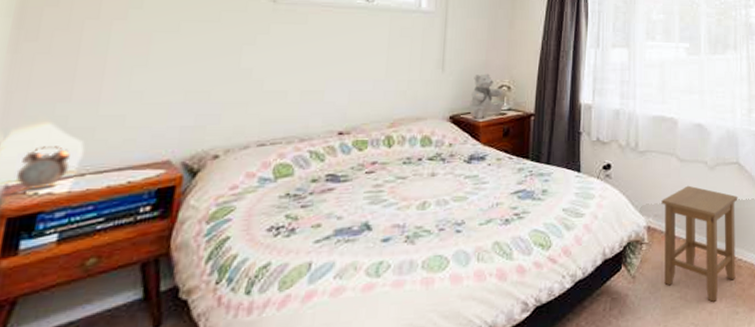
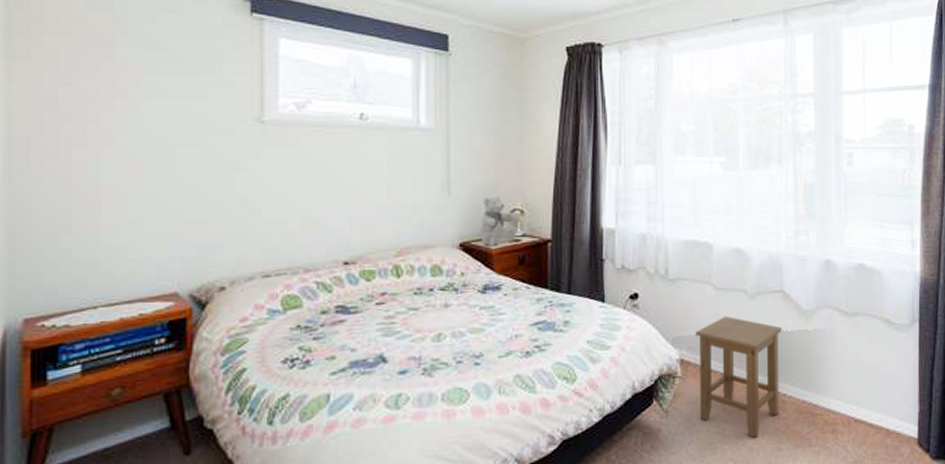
alarm clock: present [16,146,70,190] -> none [32,279,81,322]

